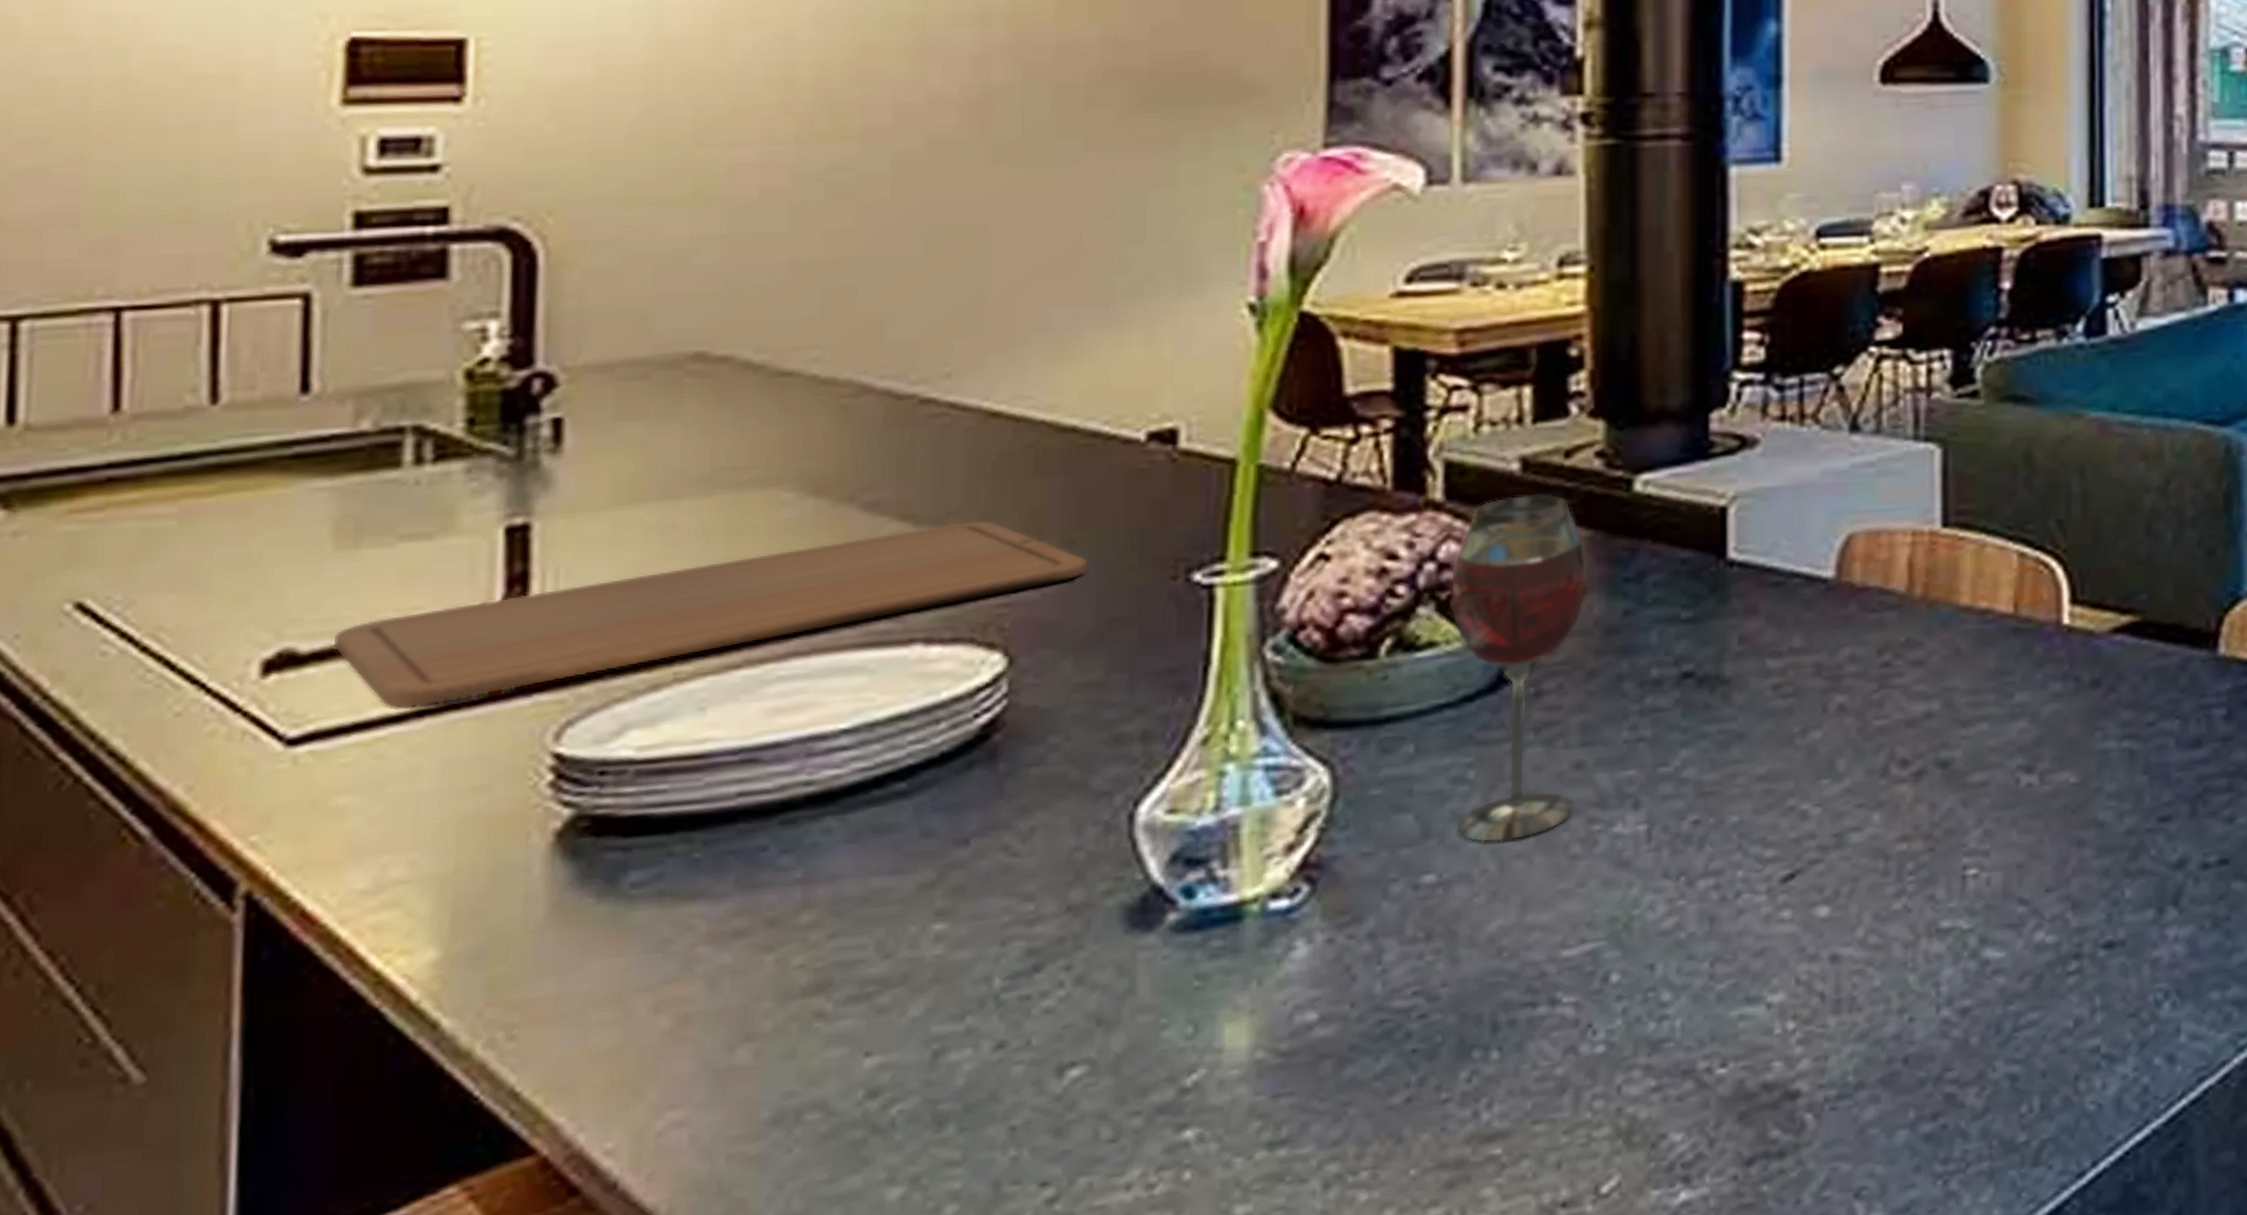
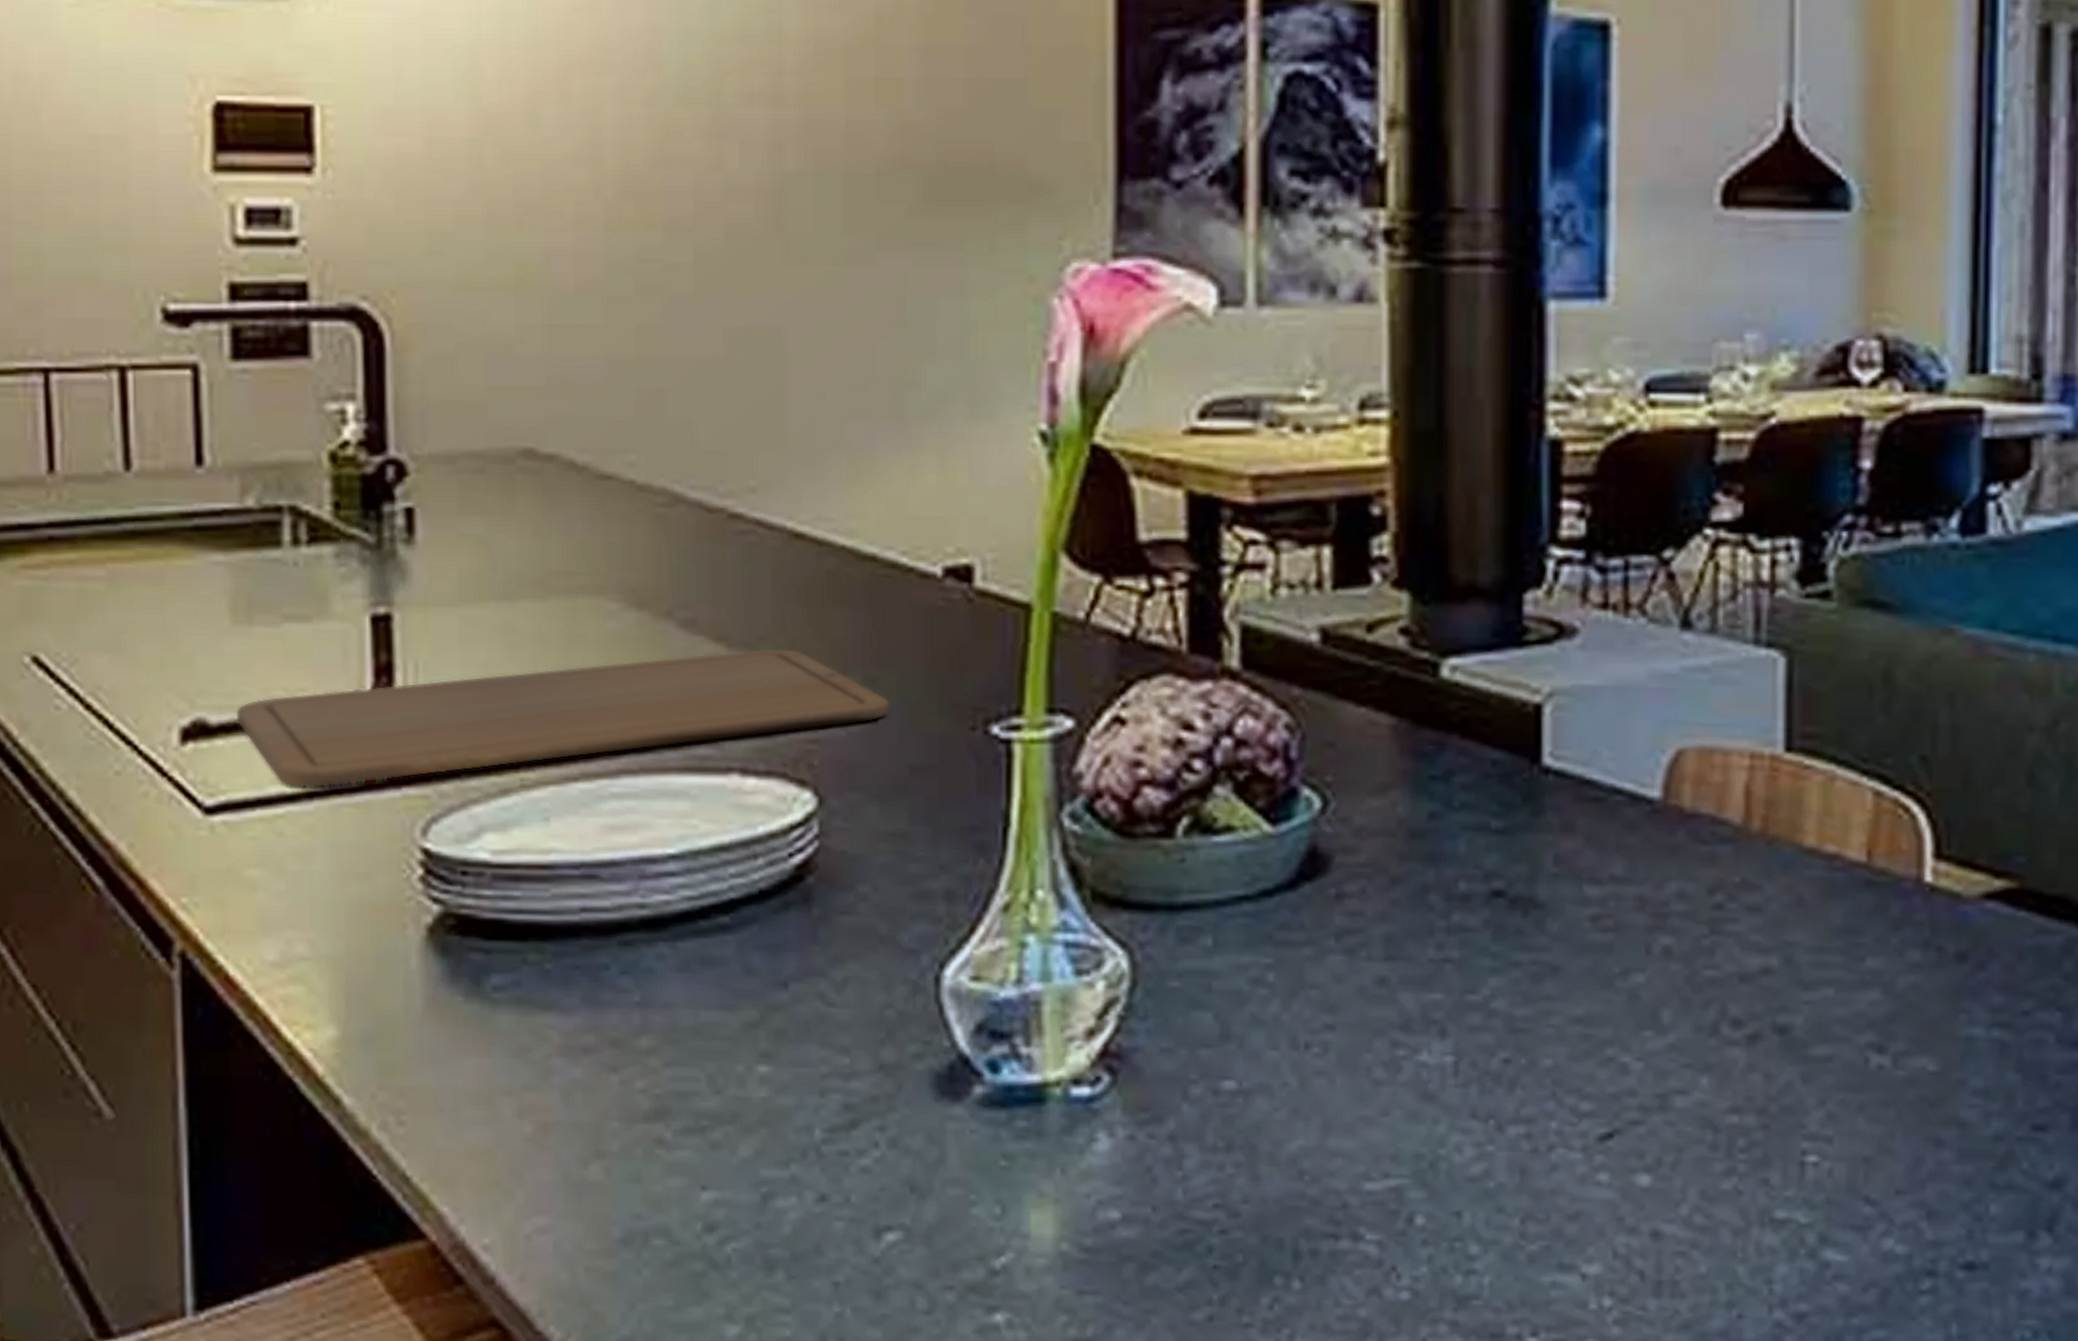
wineglass: present [1449,493,1588,843] -> none [1247,670,1391,1055]

